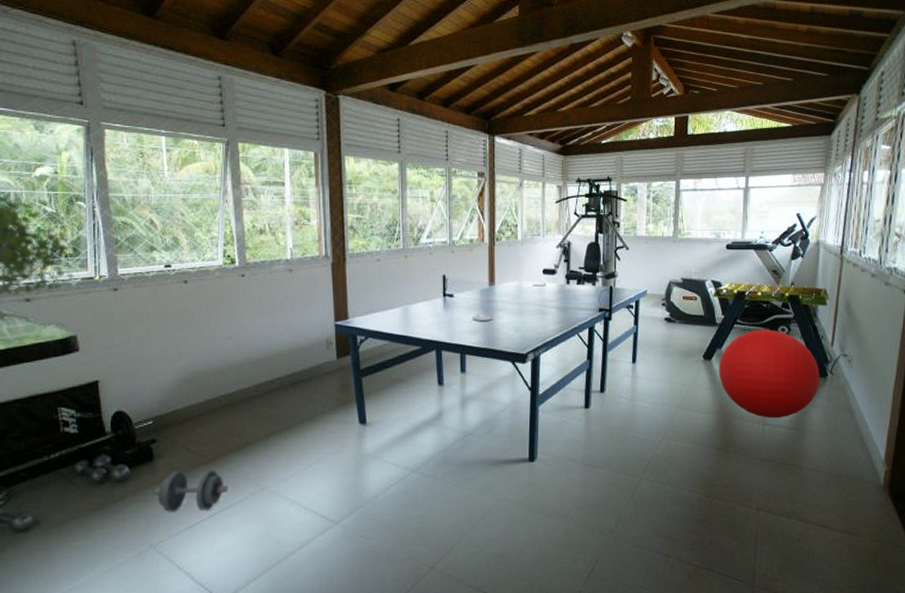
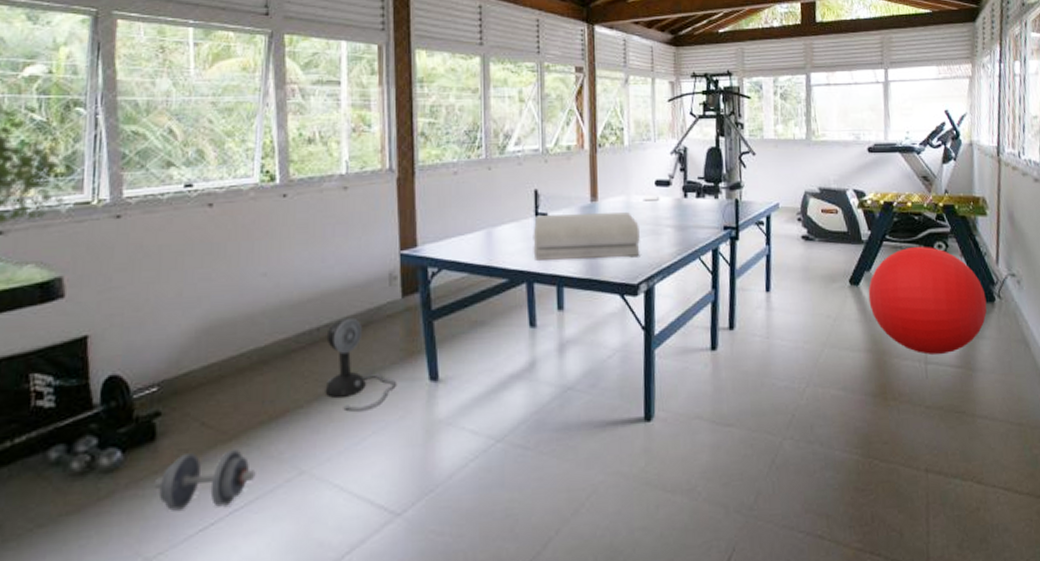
electric fan: none [278,373,333,445] -> present [325,318,396,411]
towel: none [441,295,529,332] -> present [533,212,640,260]

